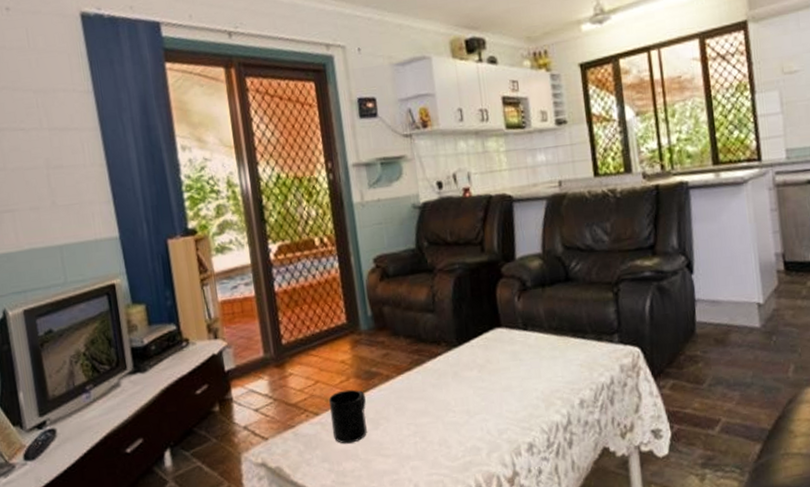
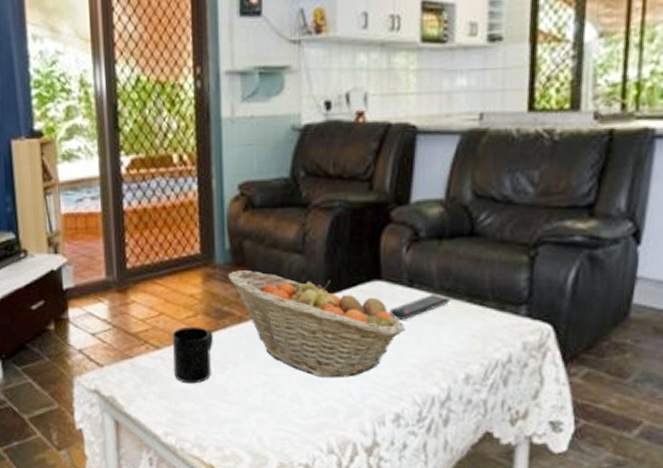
fruit basket: none [373,332,527,421] -> present [228,271,406,378]
remote control: none [511,333,560,360] -> present [389,293,452,320]

